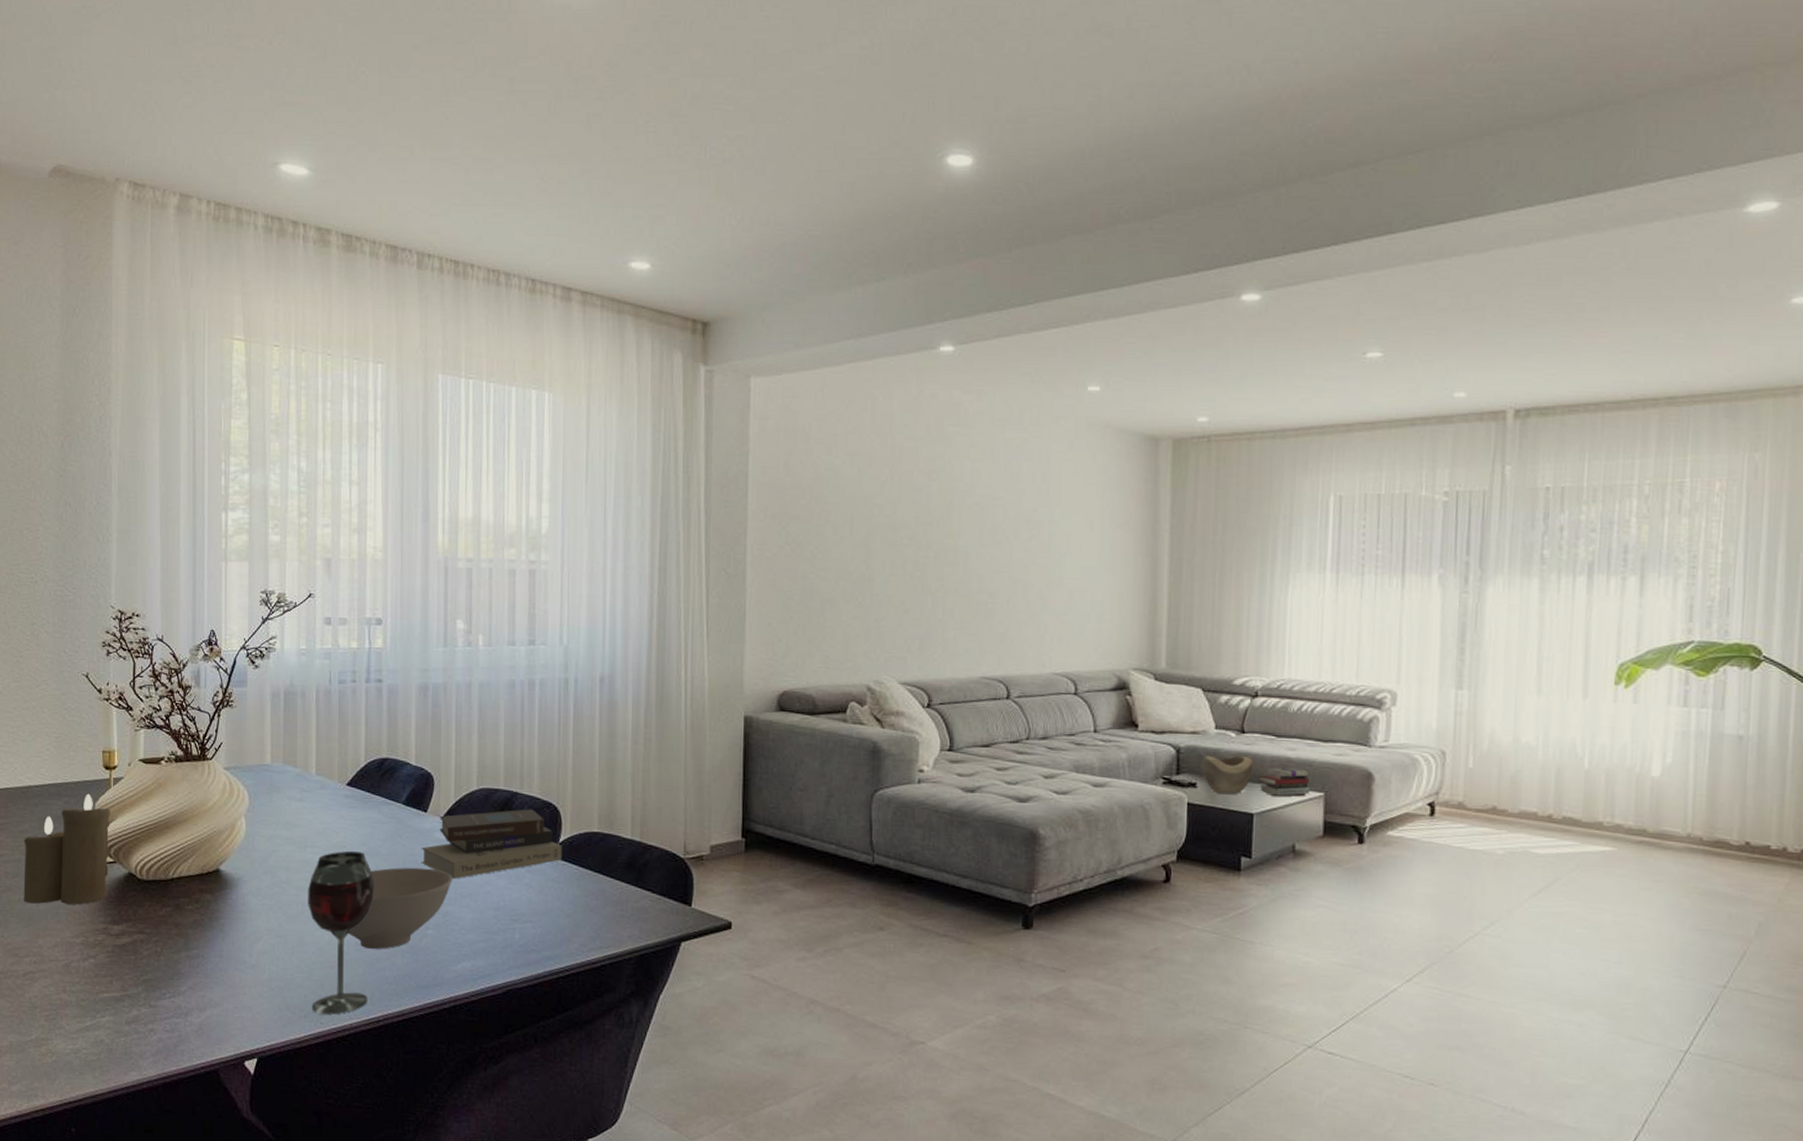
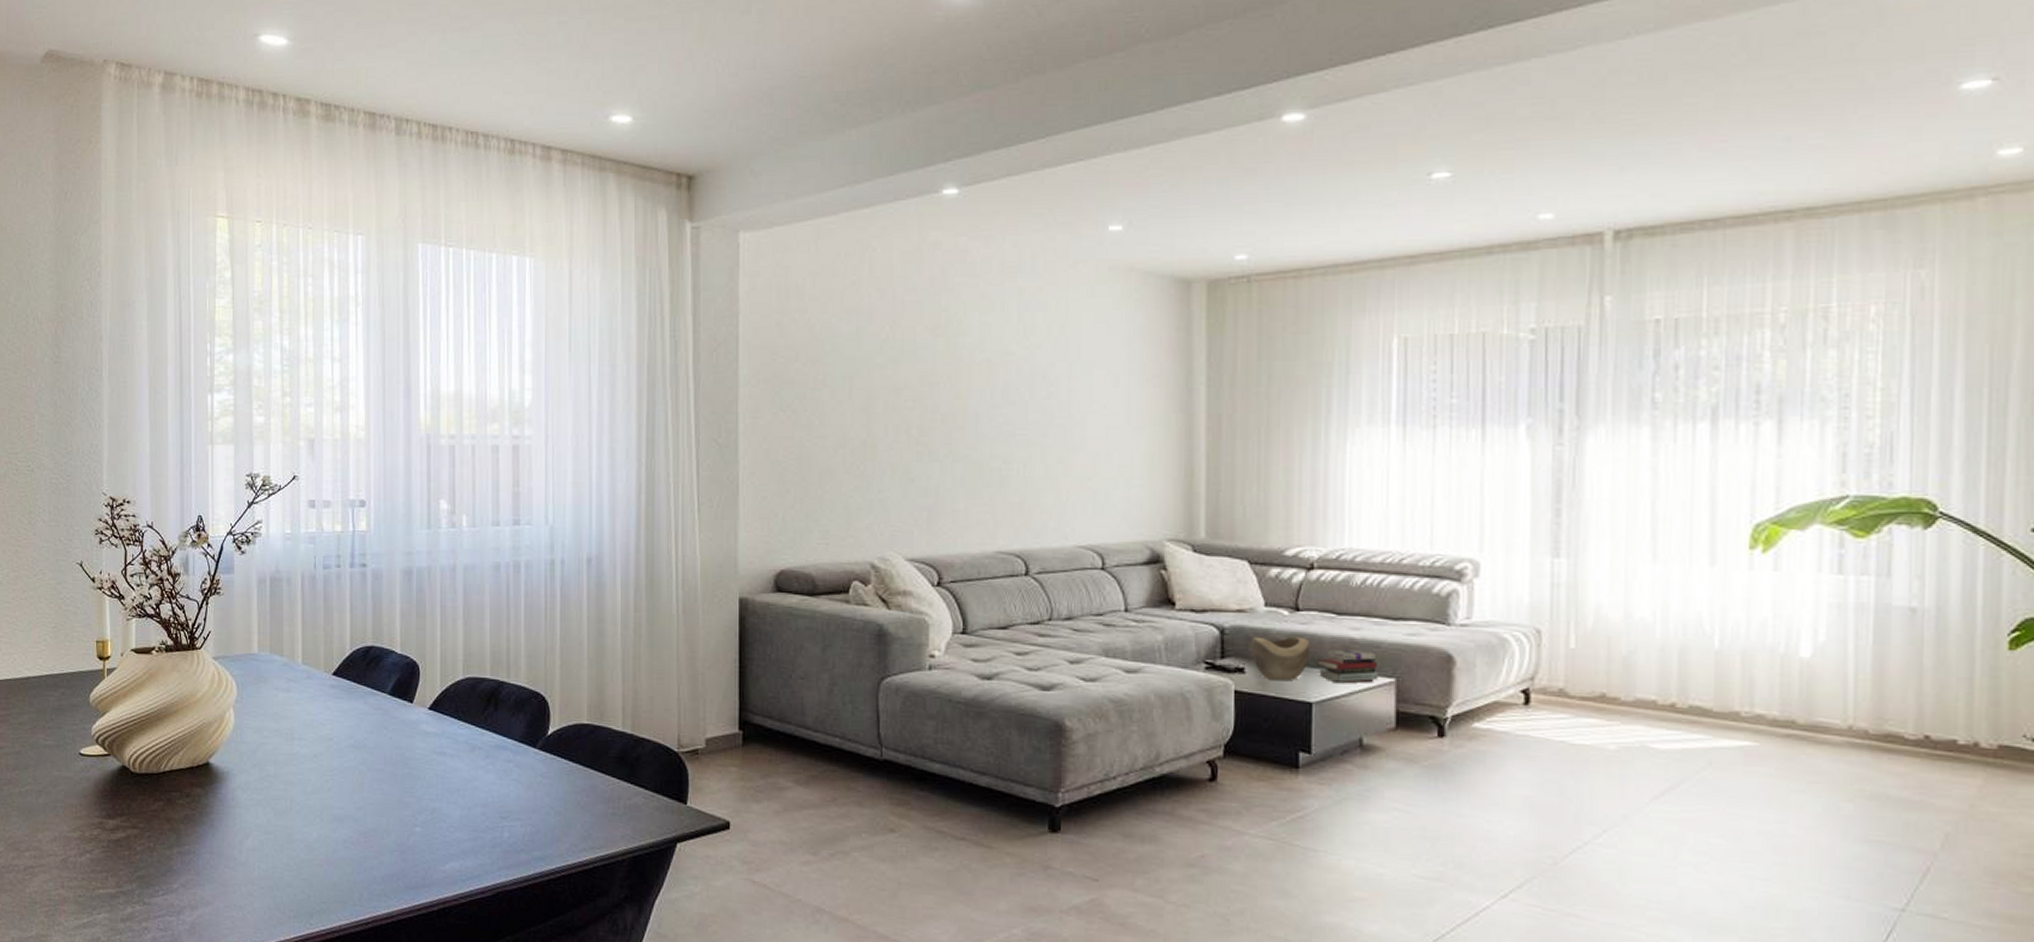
candle: present [23,793,110,905] -> none [23,684,104,799]
wineglass: present [308,850,374,1015] -> none [296,743,361,916]
bowl: present [348,867,453,949] -> none [336,761,440,847]
books: present [421,809,562,879] -> none [407,699,551,774]

